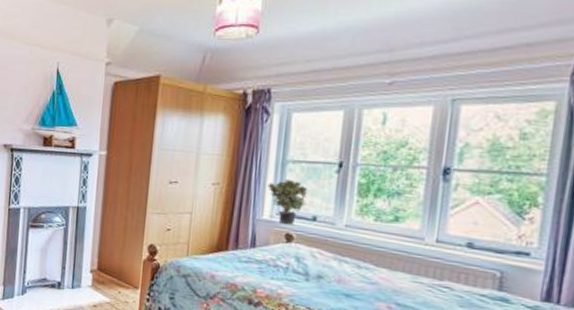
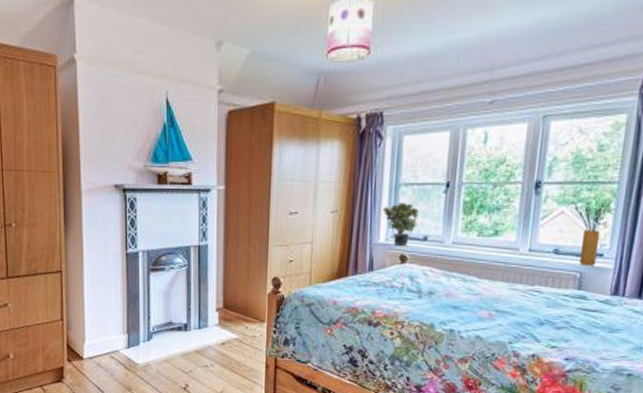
vase: none [491,193,541,265] -> present [573,200,613,266]

